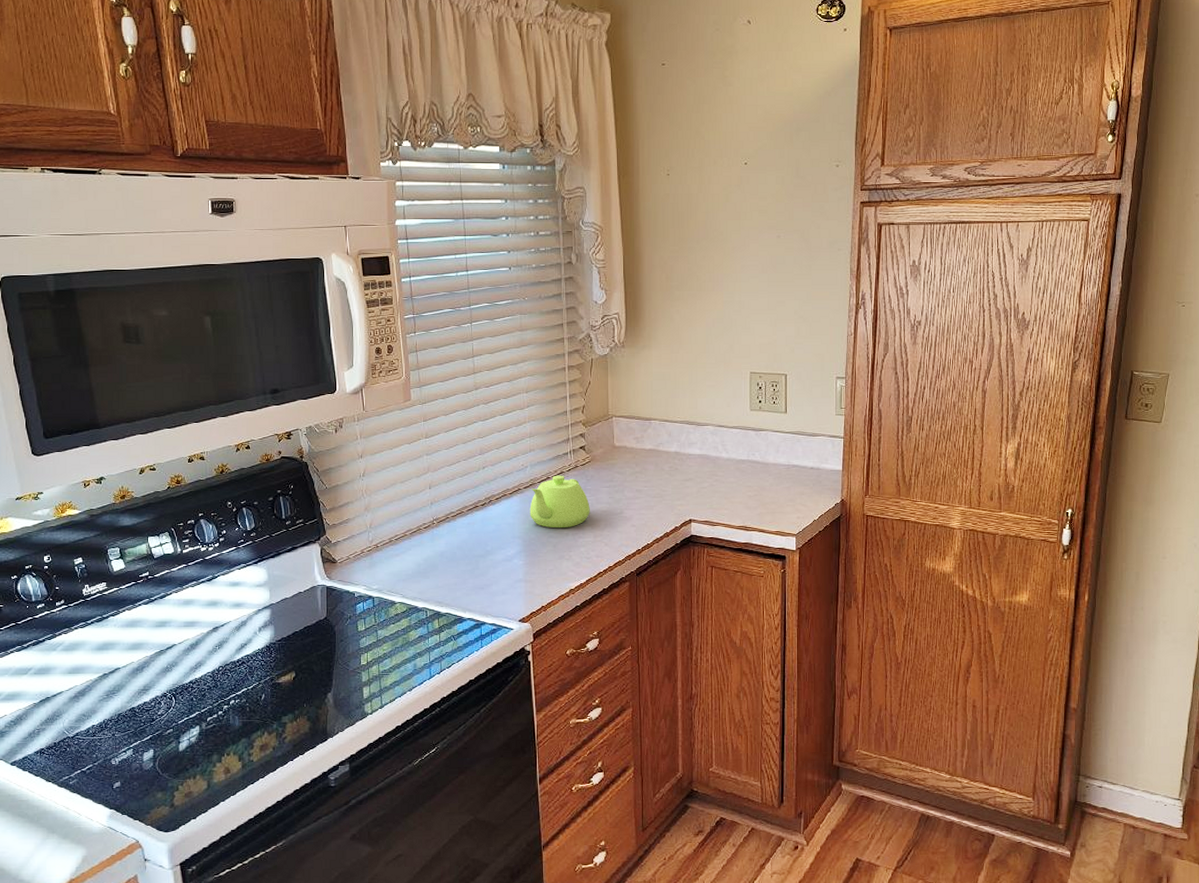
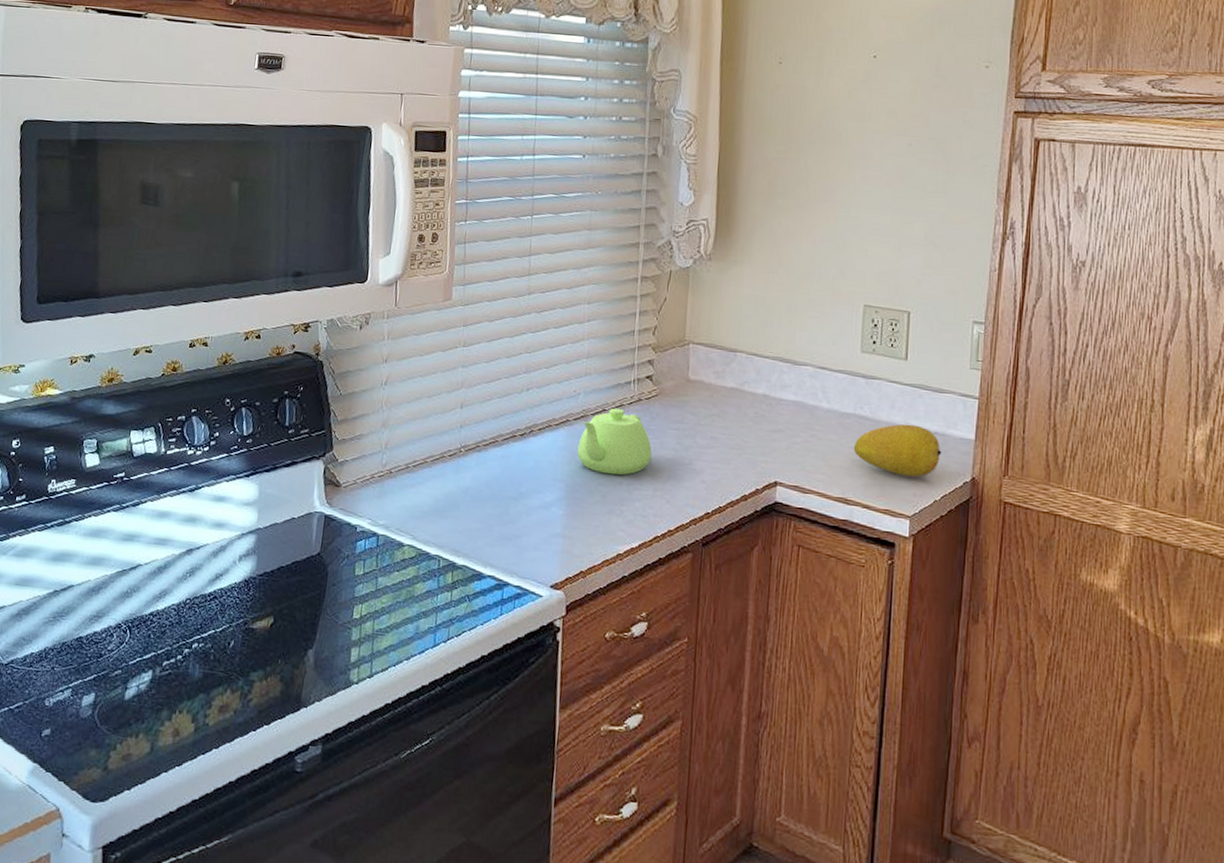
fruit: none [749,463,817,504] -> present [853,423,942,478]

